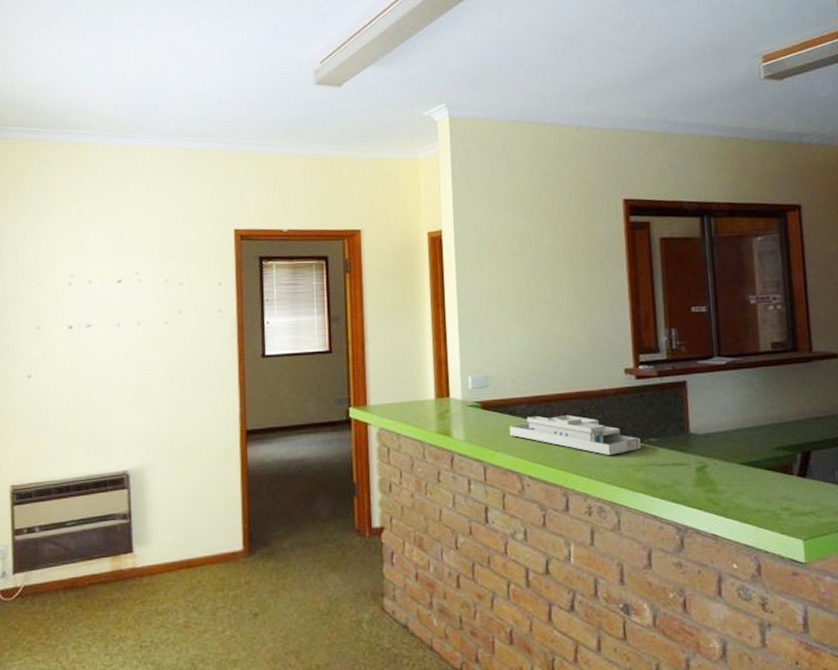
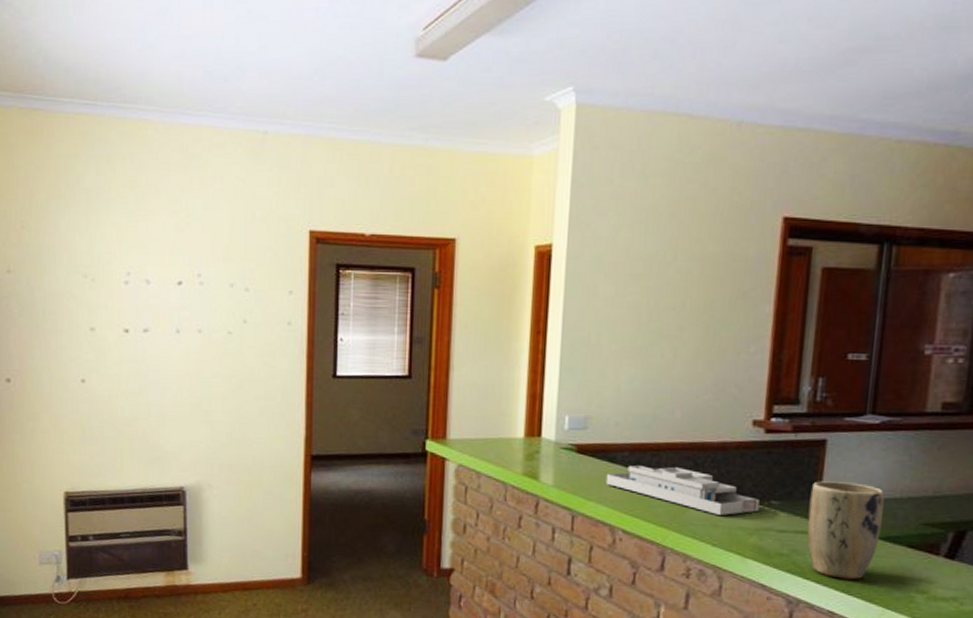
plant pot: none [680,416,743,504] -> present [807,481,885,580]

